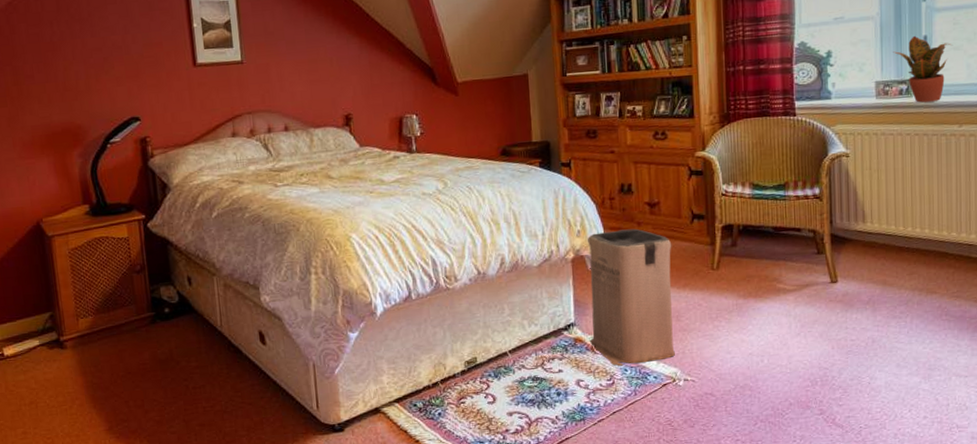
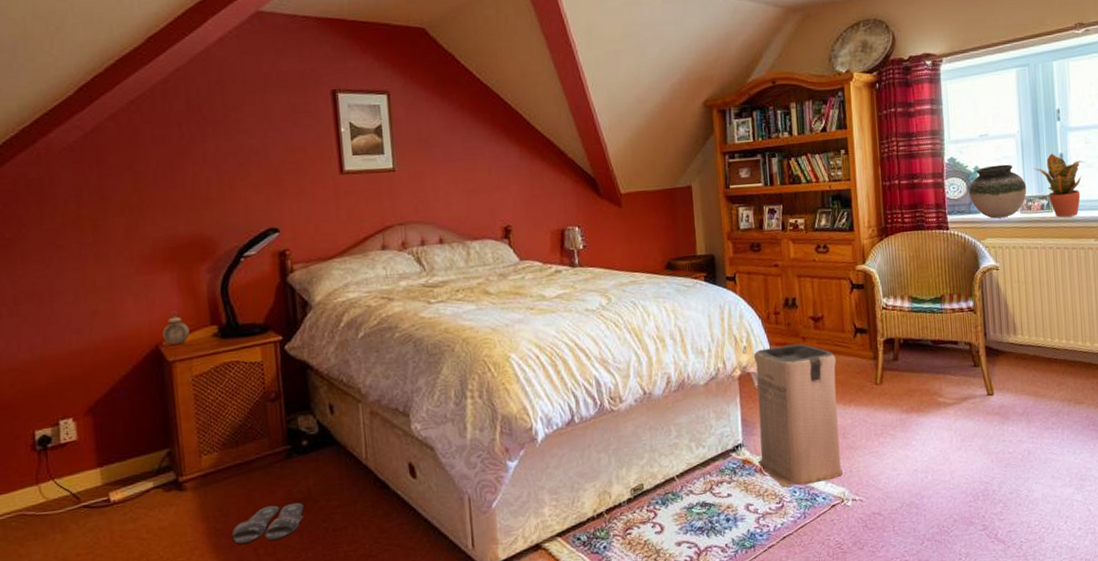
alarm clock: none [42,191,66,223] -> present [163,311,190,347]
slippers: none [106,362,167,397] -> present [231,502,304,545]
vase: none [820,48,884,105] -> present [969,164,1027,219]

